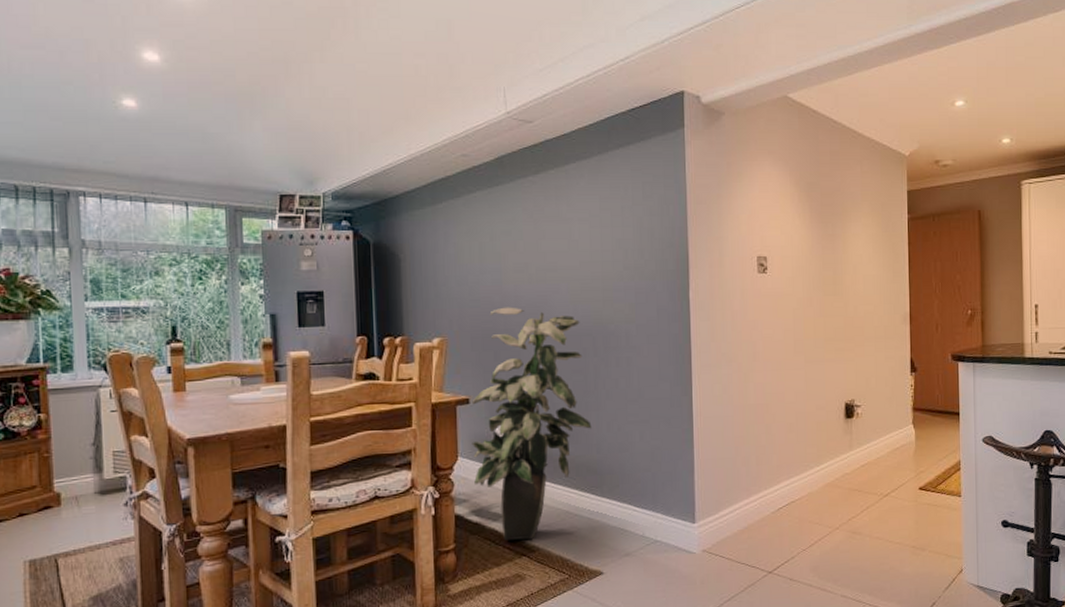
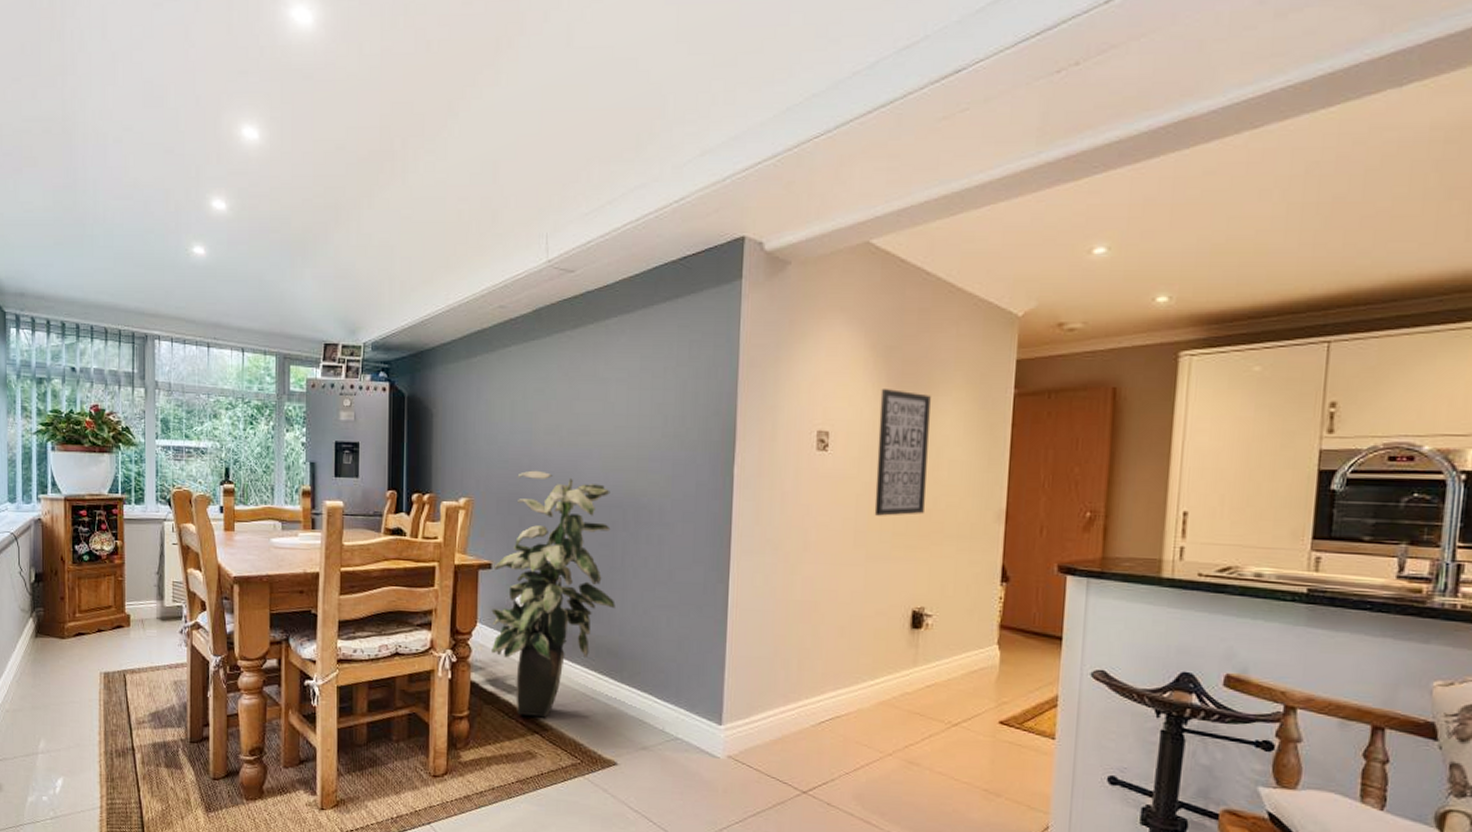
wall art: none [806,218,848,326] -> present [874,389,931,516]

